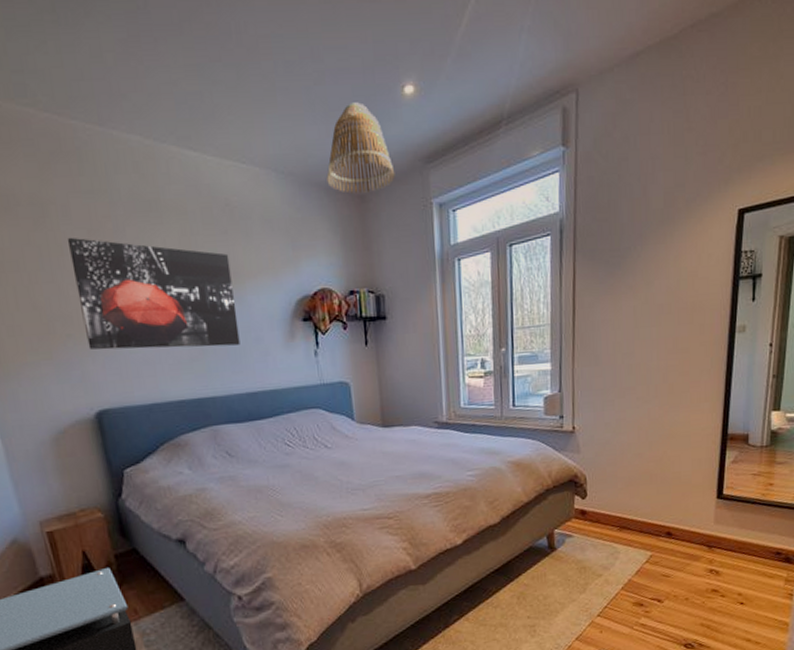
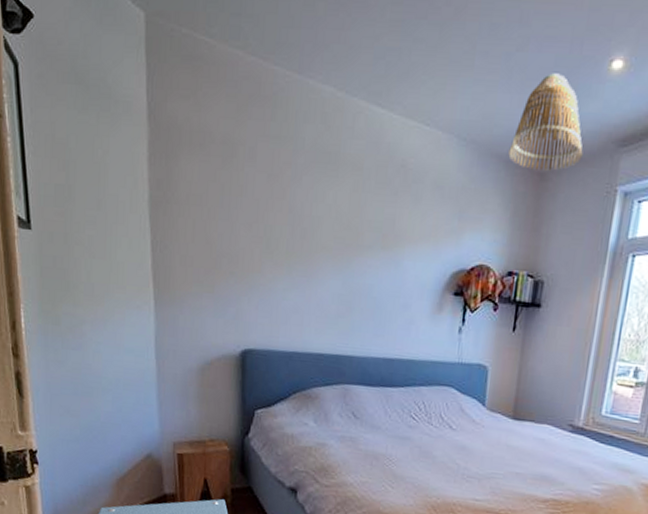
wall art: present [67,237,240,350] -> none [247,179,394,309]

